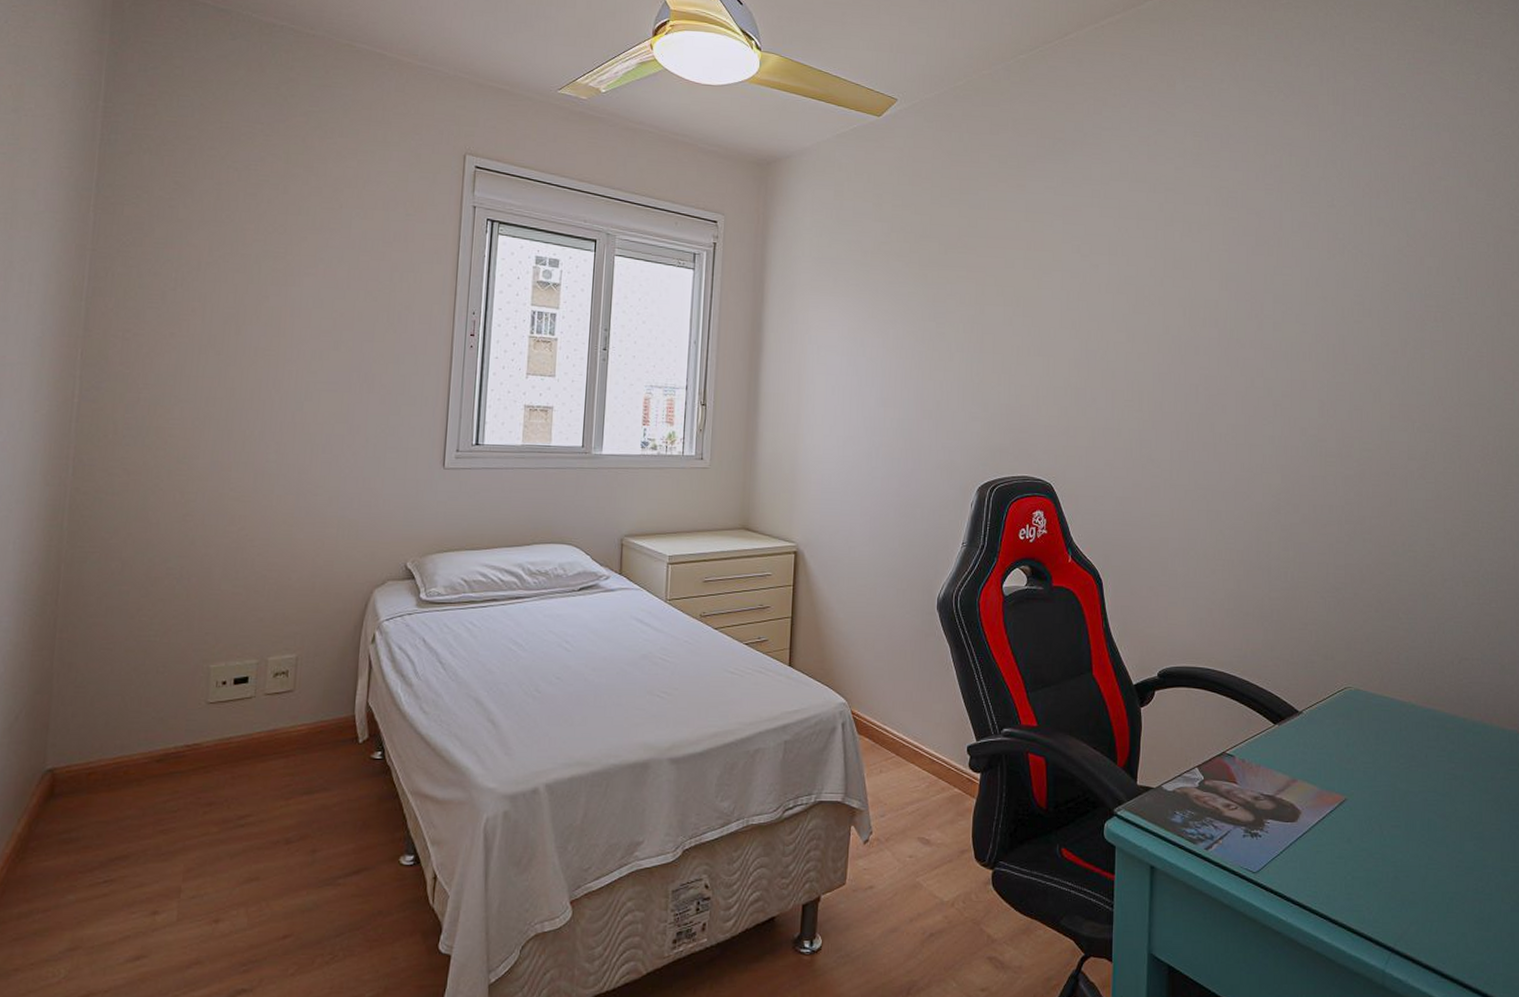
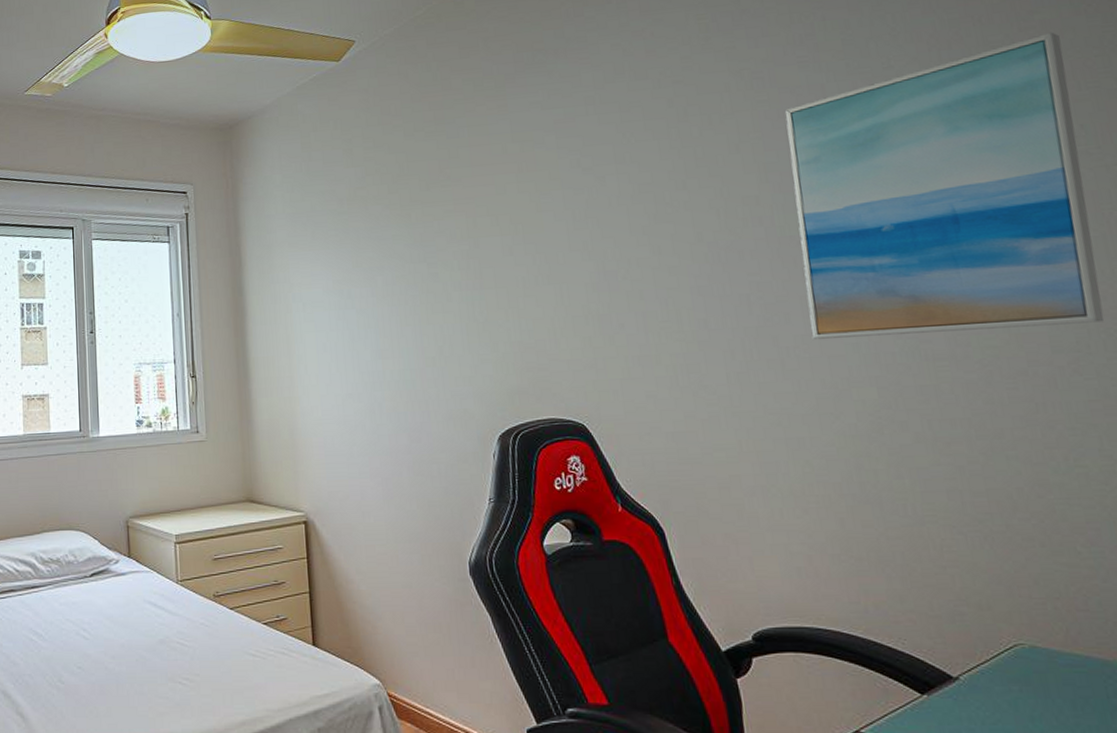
wall art: none [1240,197,1456,439] -> present [784,32,1105,339]

